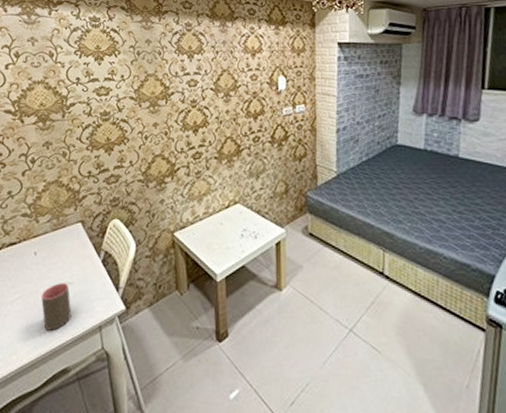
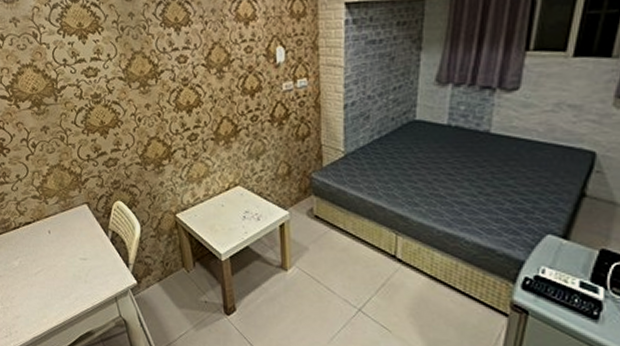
cup: present [40,283,72,331] -> none [59,258,89,300]

